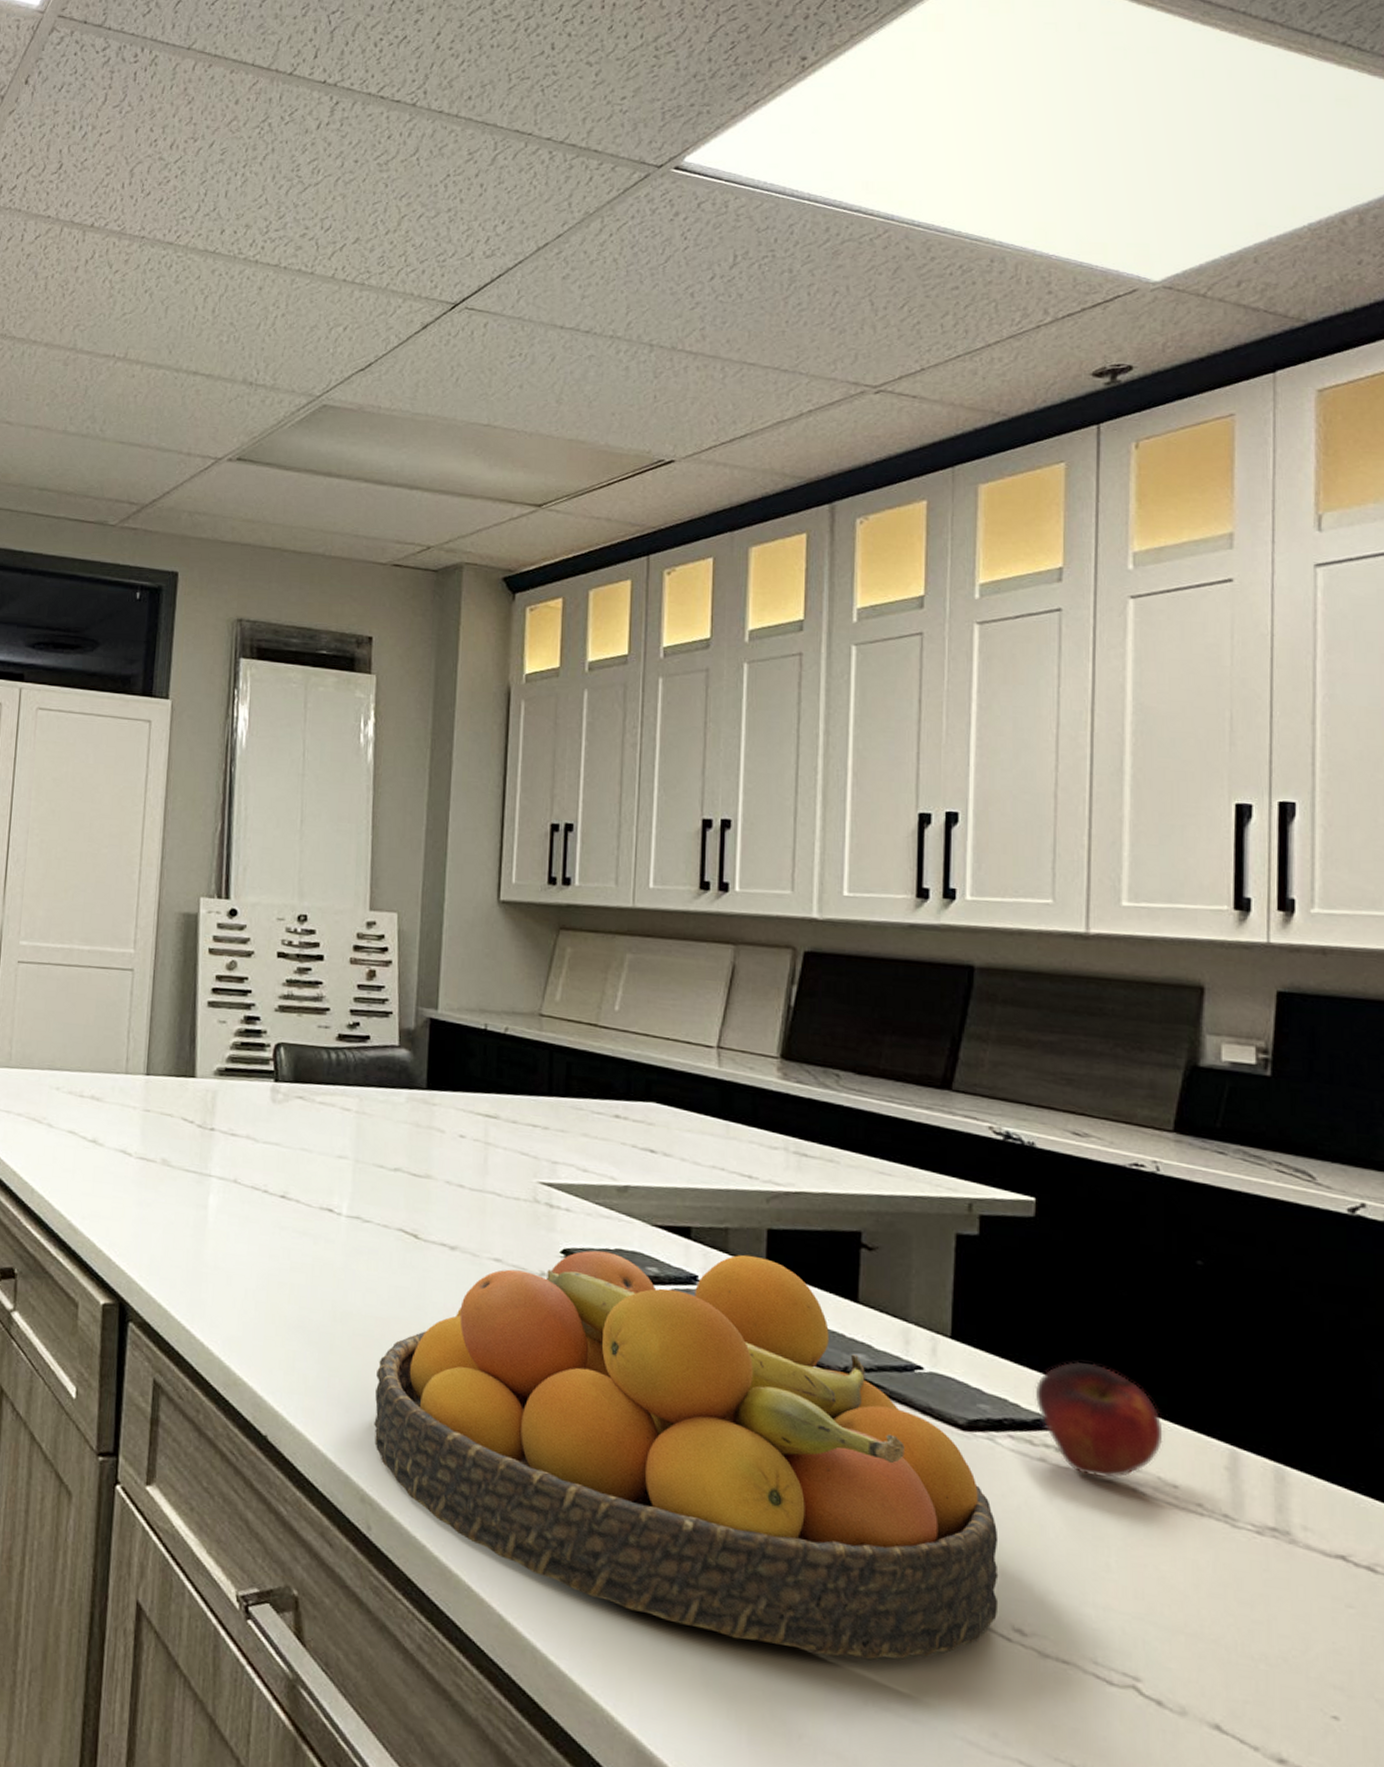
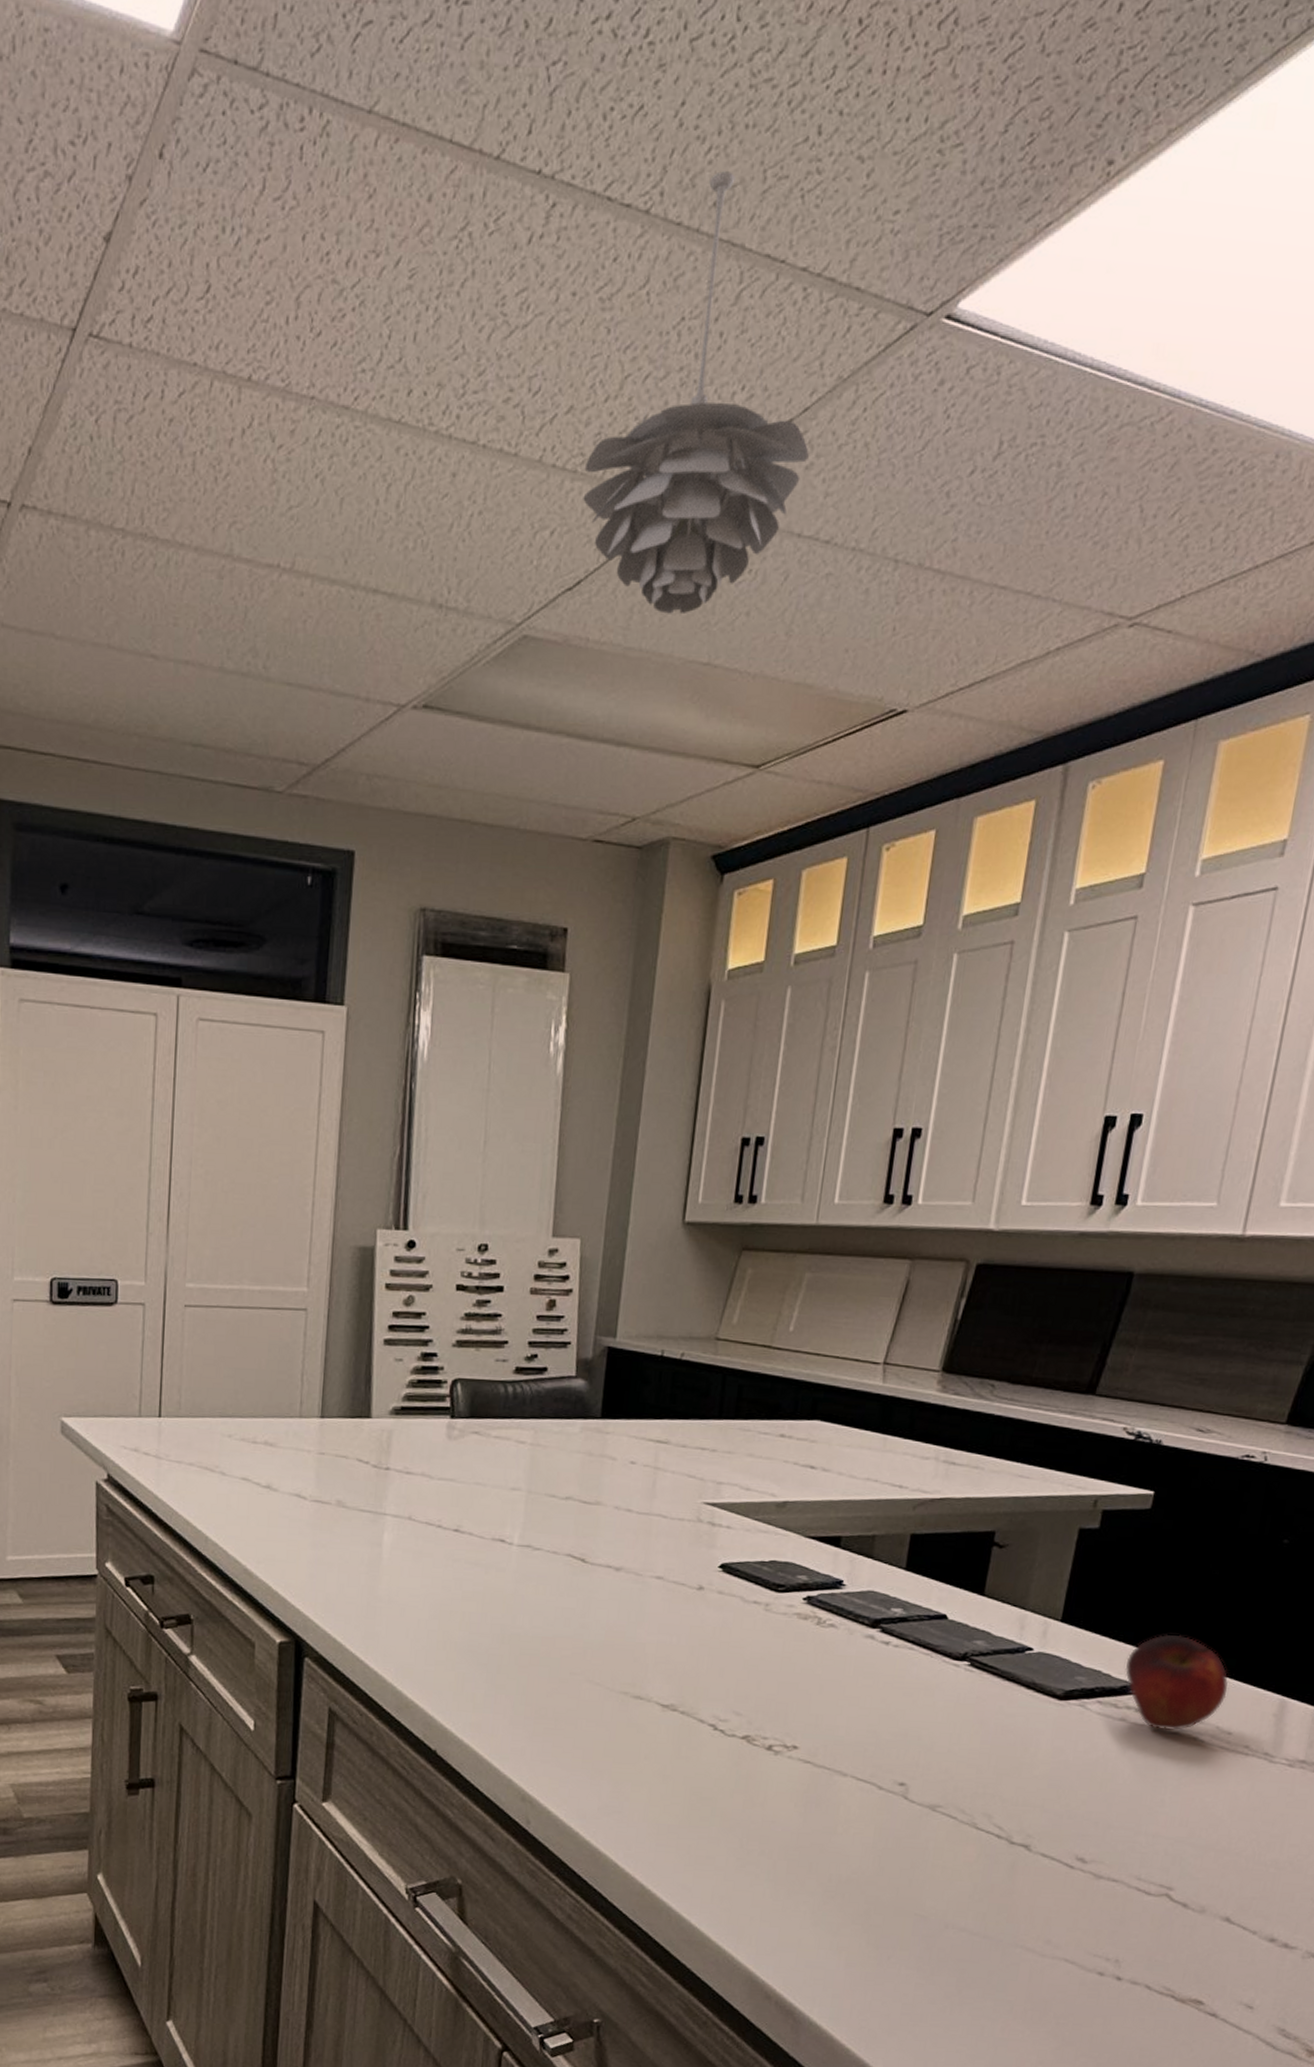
pendant light: none [370,76,565,388] -> present [583,171,809,615]
fruit bowl: present [374,1250,999,1660] -> none [536,1558,1076,1893]

